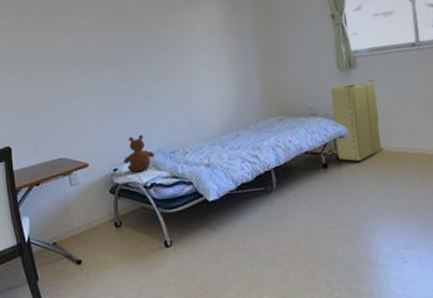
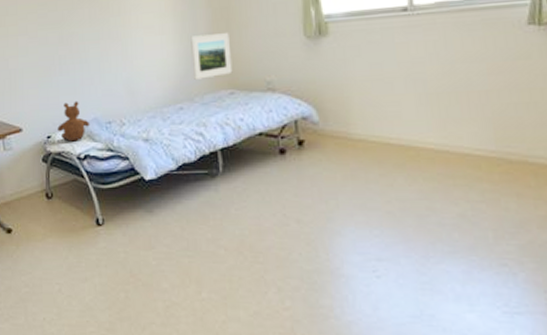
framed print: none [243,68,281,110] -> present [190,33,233,80]
laundry hamper: present [330,80,385,162] -> none [293,51,360,150]

